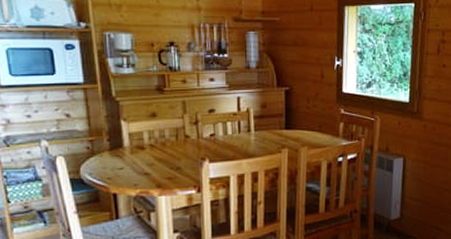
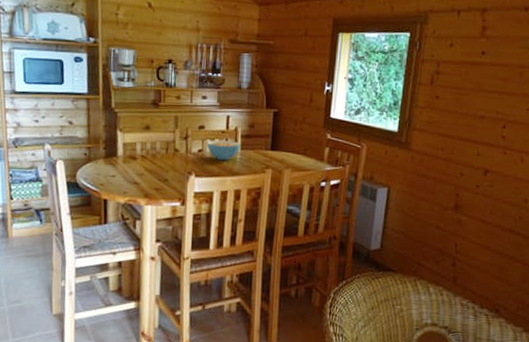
cereal bowl: none [219,123,253,144] -> present [207,140,240,161]

